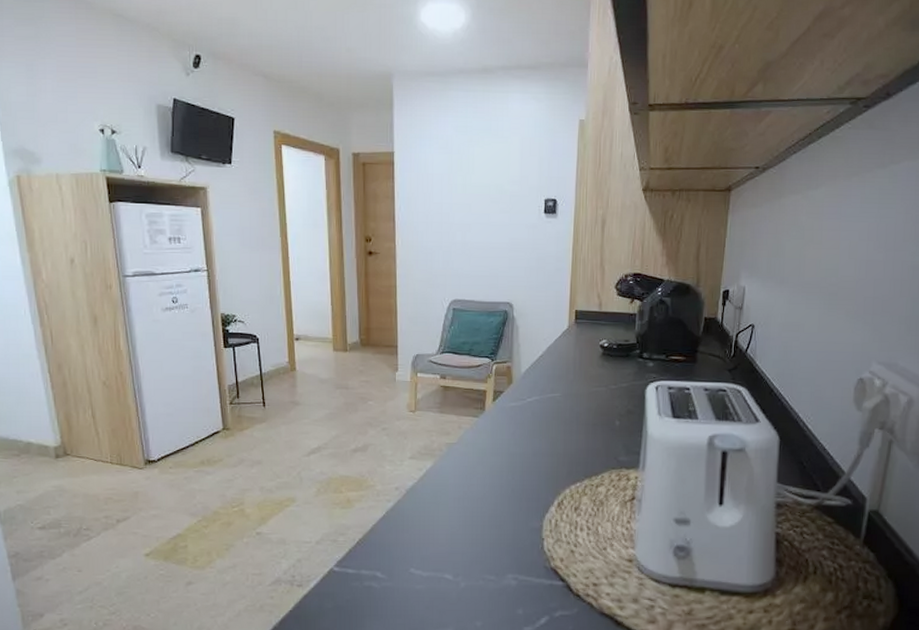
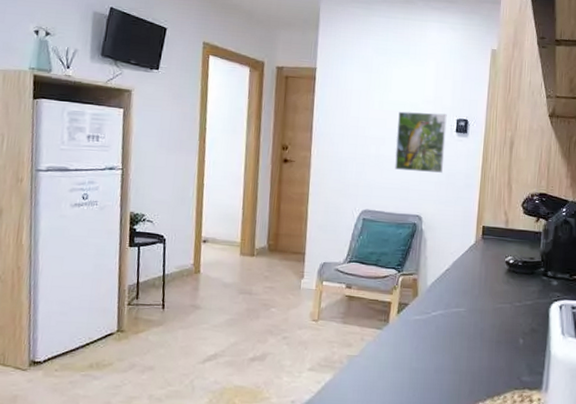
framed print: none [482,194,534,257] -> present [395,111,447,173]

